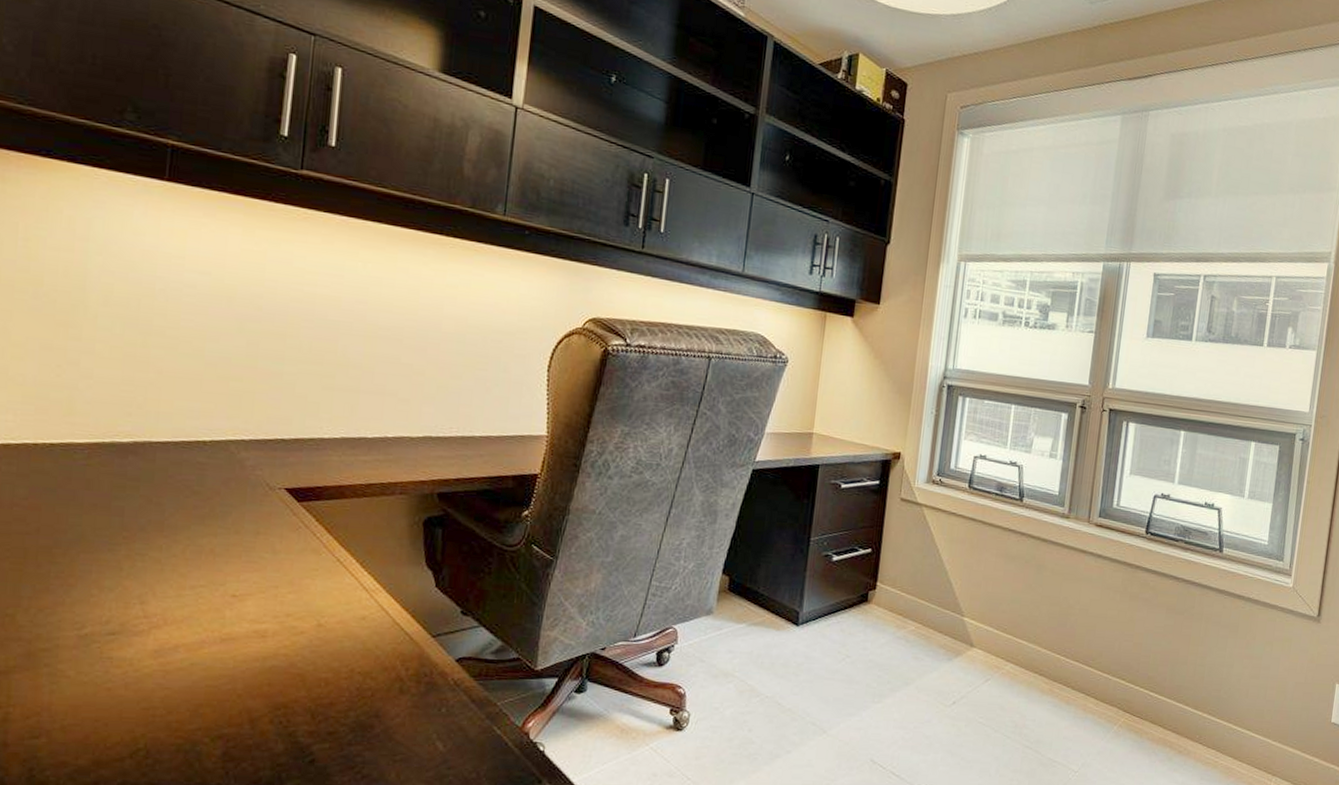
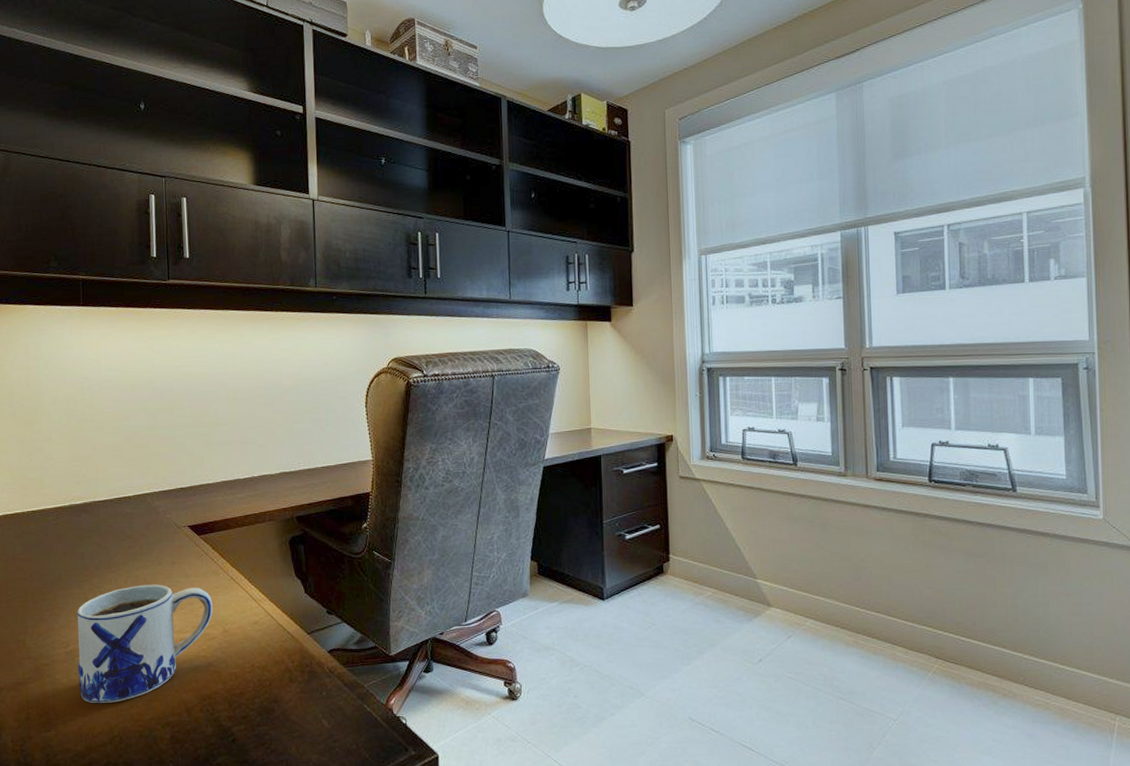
mug: none [92,557,307,706] -> present [77,584,214,704]

